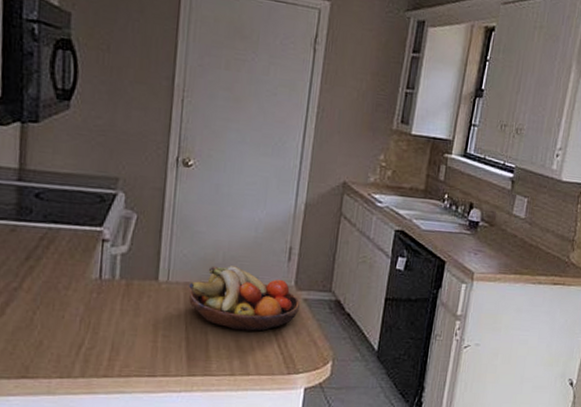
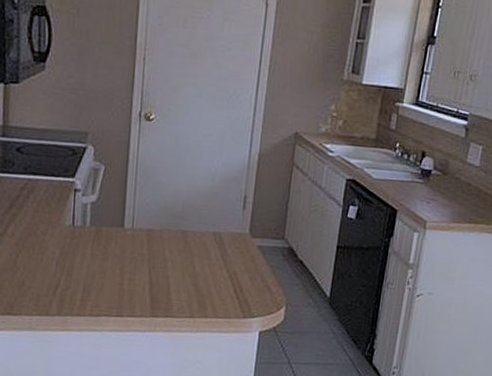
fruit bowl: present [189,265,300,331] -> none [152,214,254,276]

